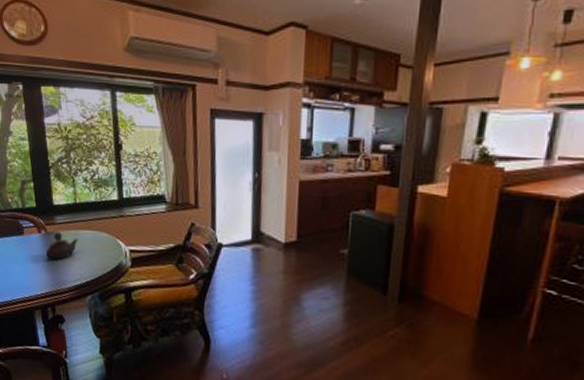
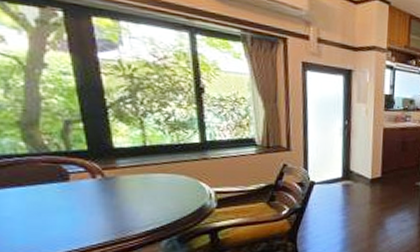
teapot: present [45,232,78,260] -> none [103,177,149,206]

